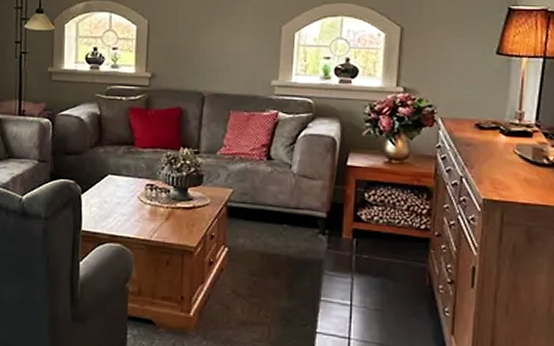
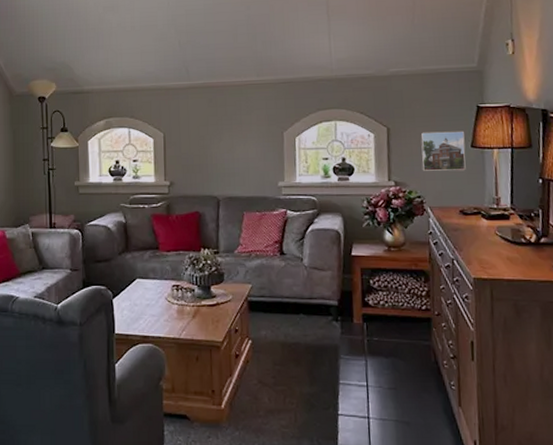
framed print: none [437,34,490,80] -> present [421,131,466,171]

